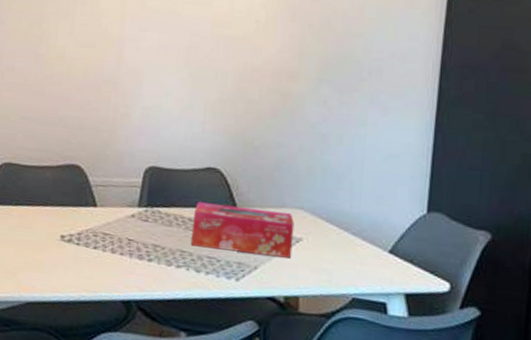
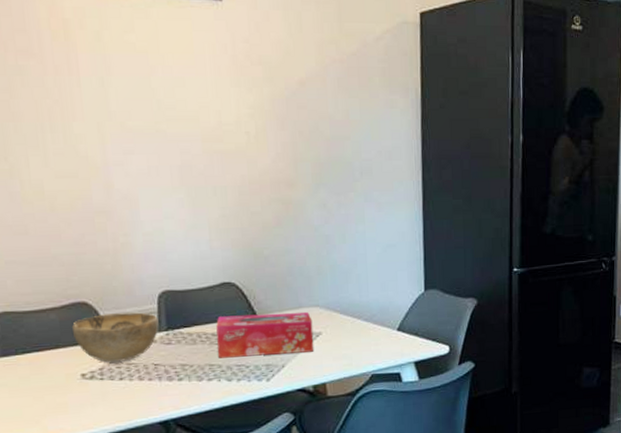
decorative bowl: none [62,180,141,231] -> present [72,312,159,363]

